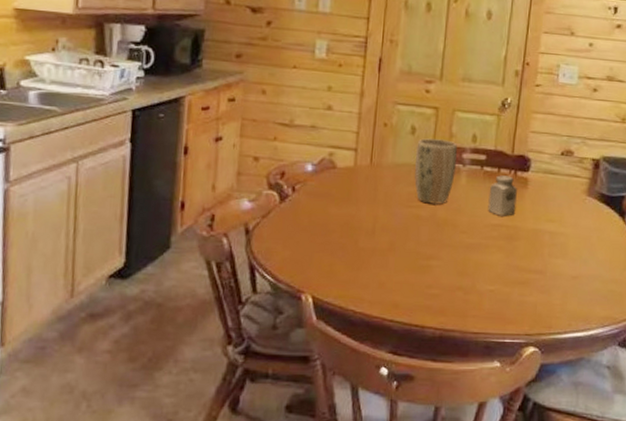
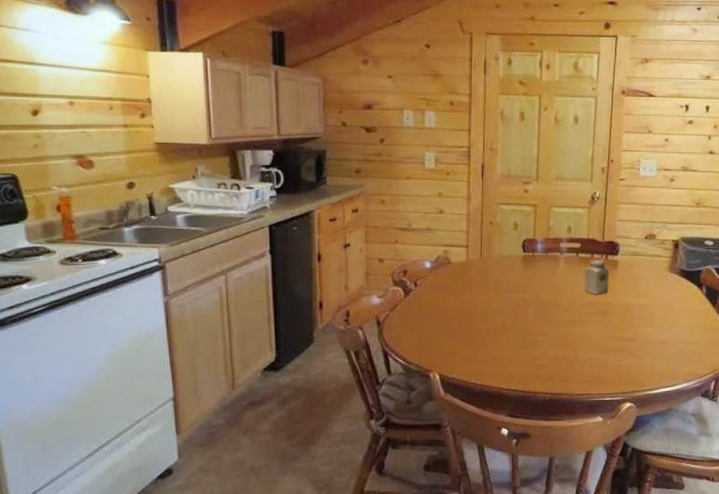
plant pot: present [414,138,457,205] -> none [520,232,555,289]

